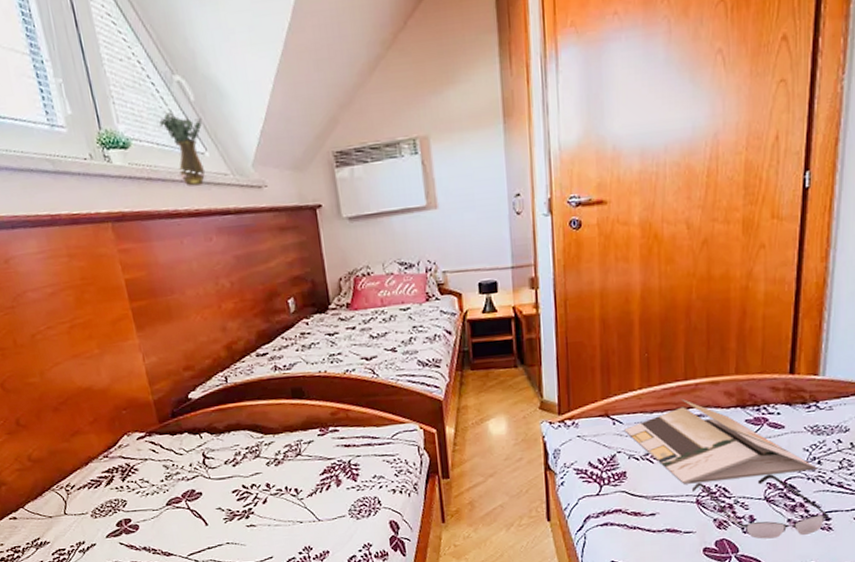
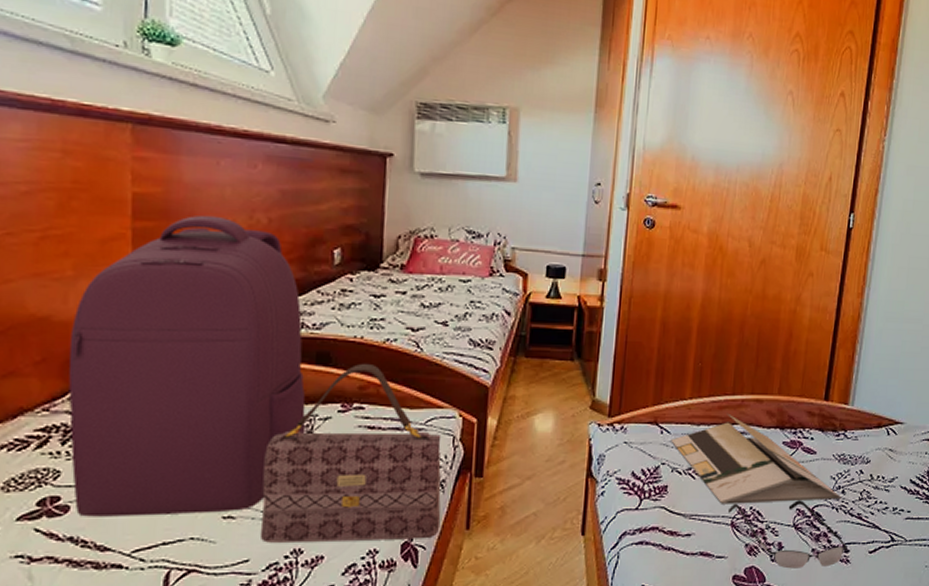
backpack: none [107,287,296,532] -> present [68,215,306,517]
vase: present [159,109,206,187] -> none [222,15,275,105]
handbag: none [267,392,420,543] -> present [259,363,442,543]

